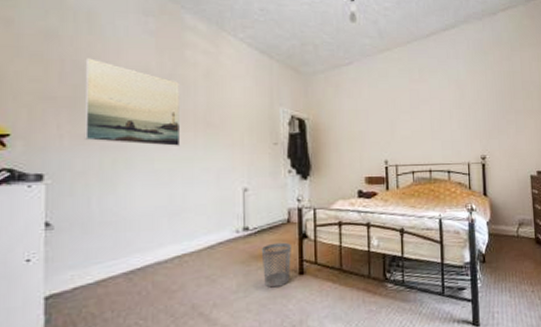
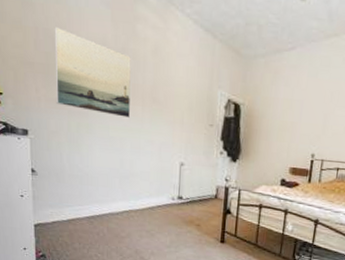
wastebasket: present [261,242,291,288] -> none [191,213,216,249]

